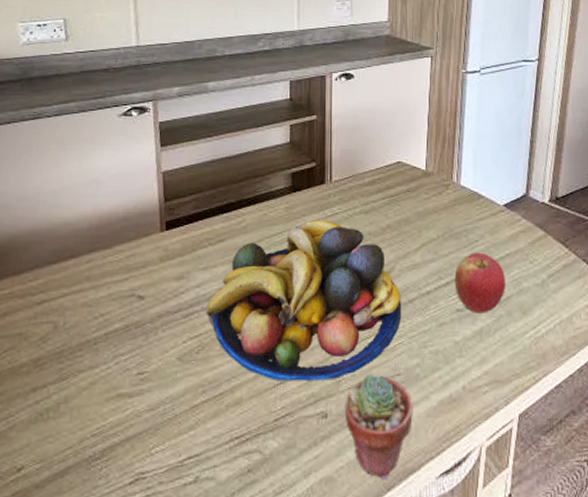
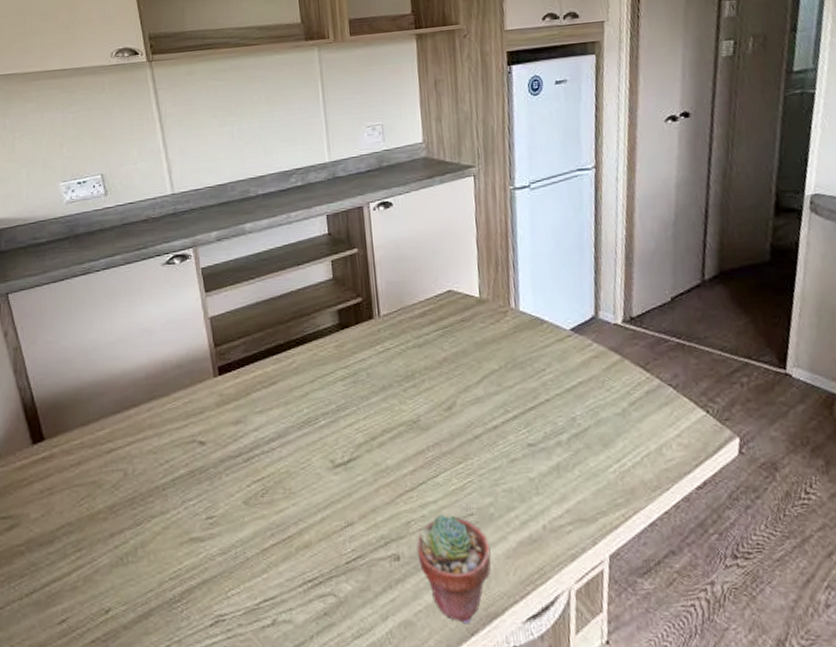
fruit bowl: present [206,220,402,382] -> none [266,356,469,524]
apple: present [454,252,505,314] -> none [522,382,581,448]

